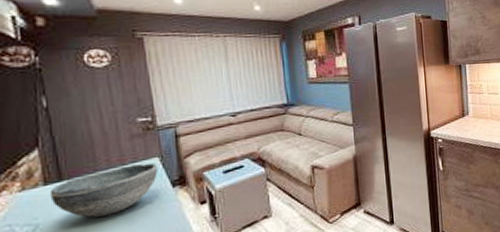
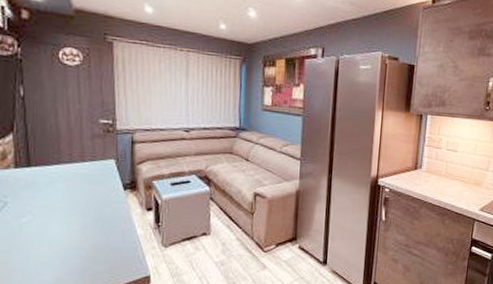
bowl: present [49,162,158,218] -> none [18,162,112,205]

